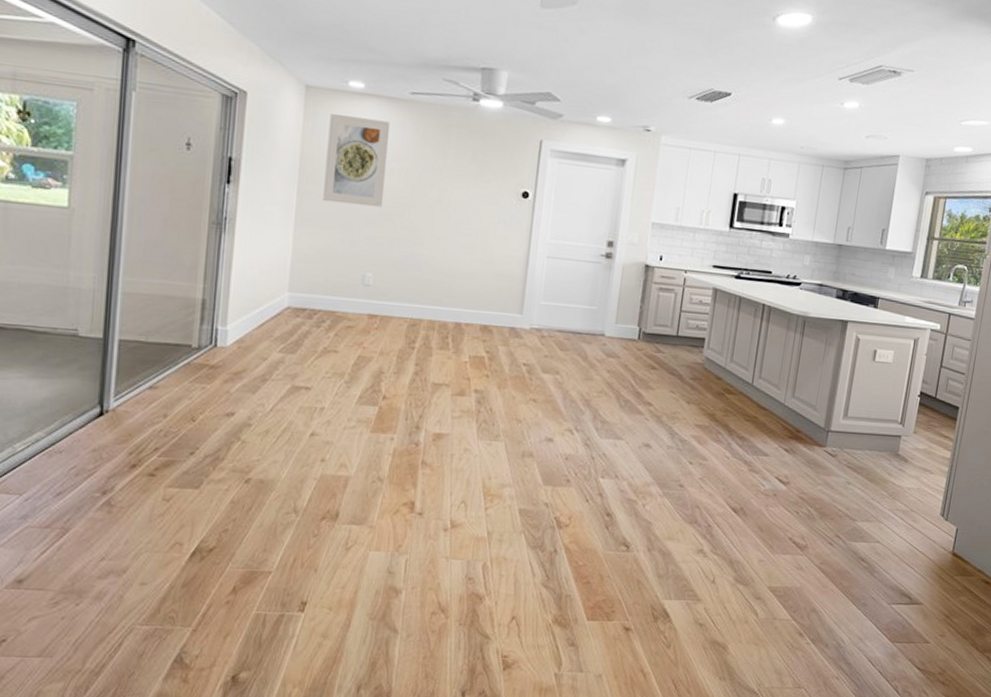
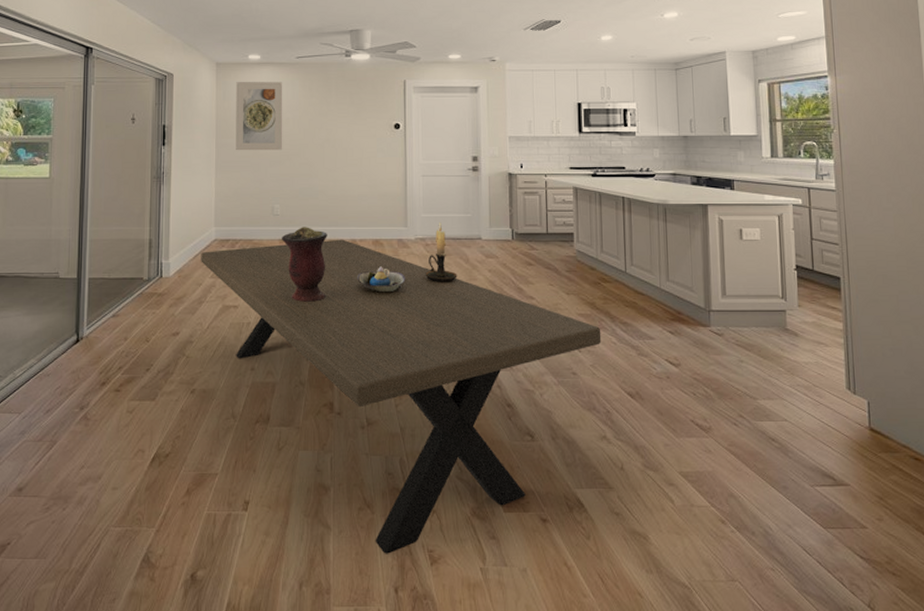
dining table: none [268,320,717,659] -> present [201,239,602,554]
vase: none [372,302,428,390] -> present [282,227,327,302]
decorative bowl: none [457,356,514,386] -> present [357,266,405,293]
candle holder: none [536,313,573,381] -> present [425,222,457,282]

